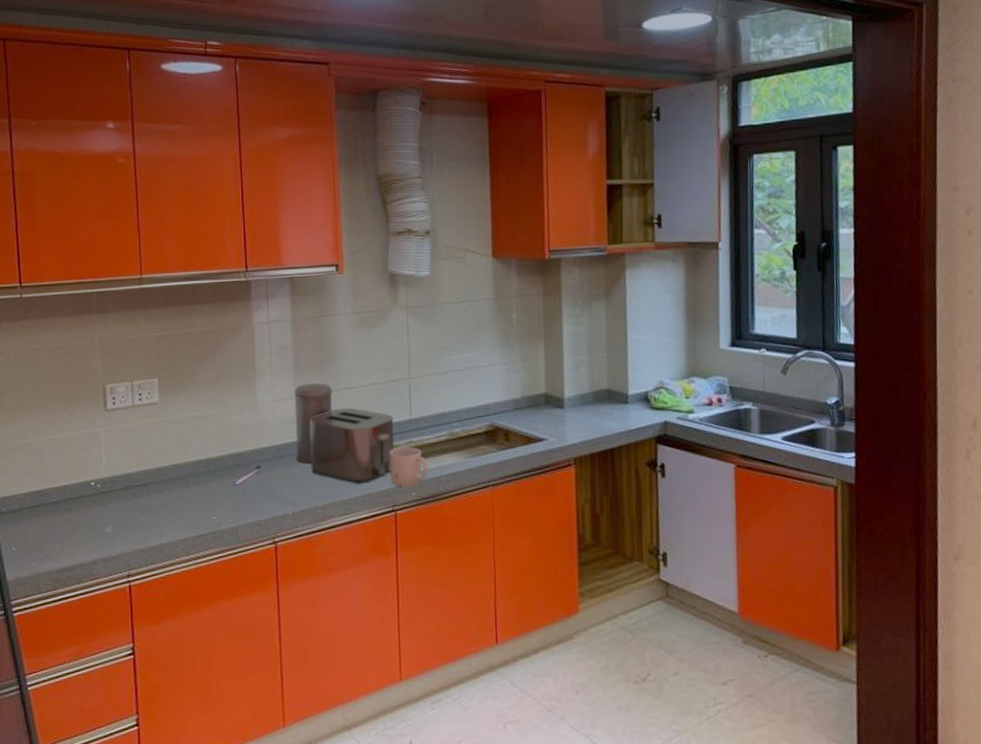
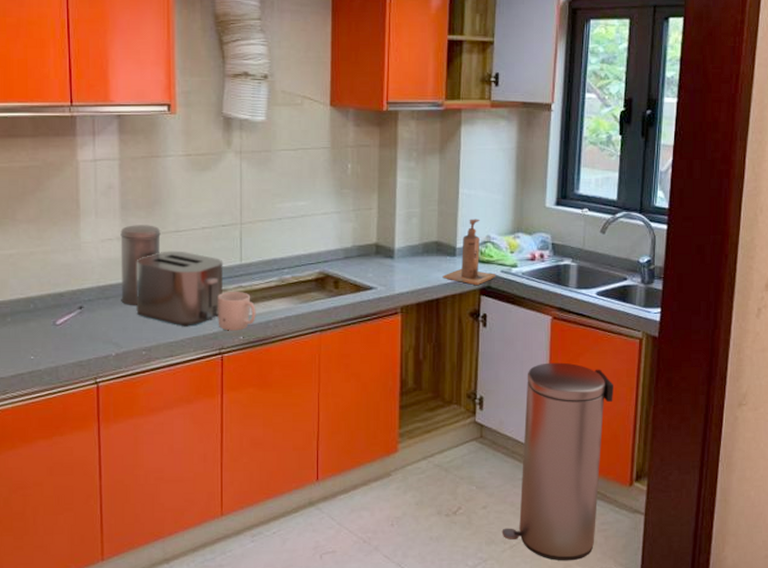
soap dispenser: none [615,364,672,434] -> present [442,219,496,286]
pedal bin: none [696,514,810,736] -> present [501,362,615,561]

